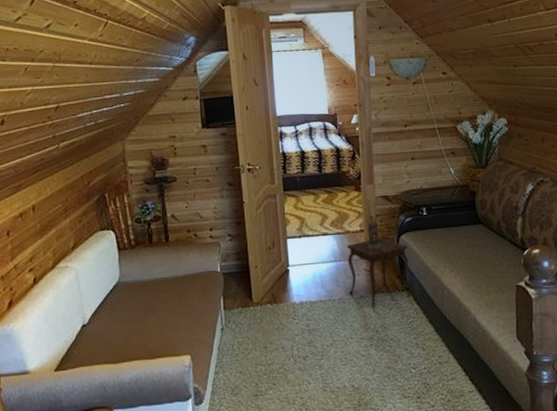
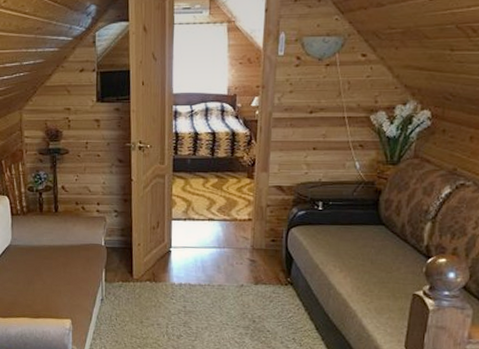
side table: present [346,216,411,308] -> none [229,205,297,298]

